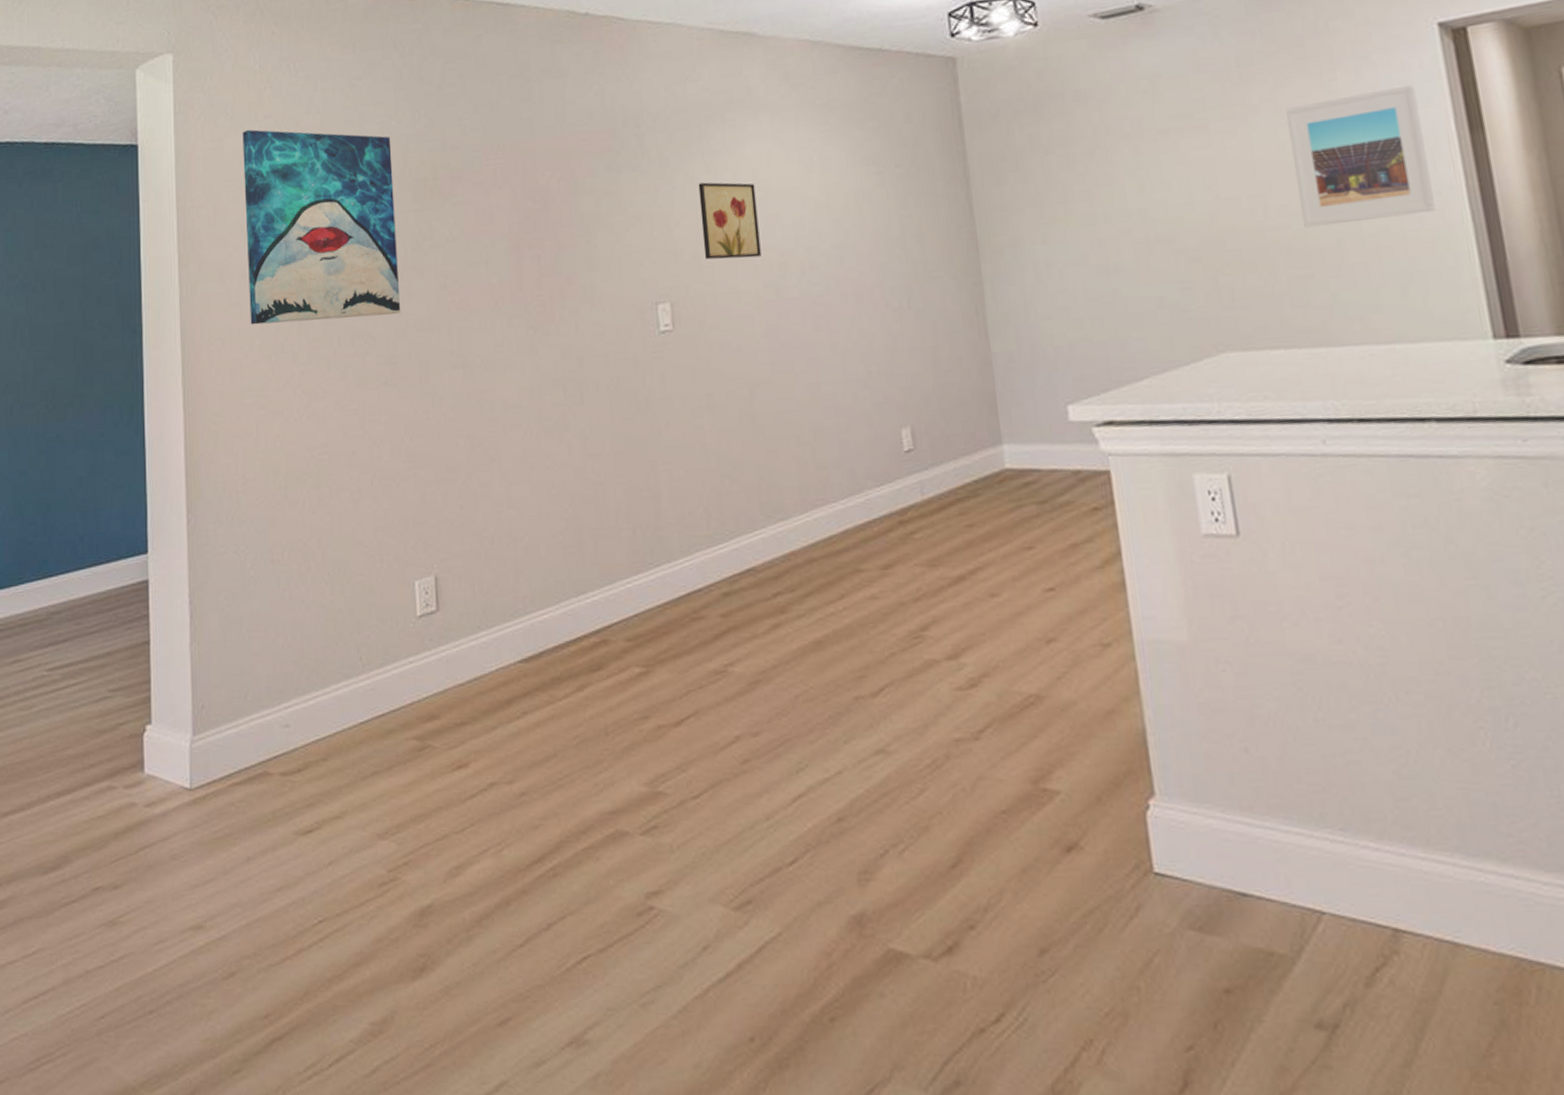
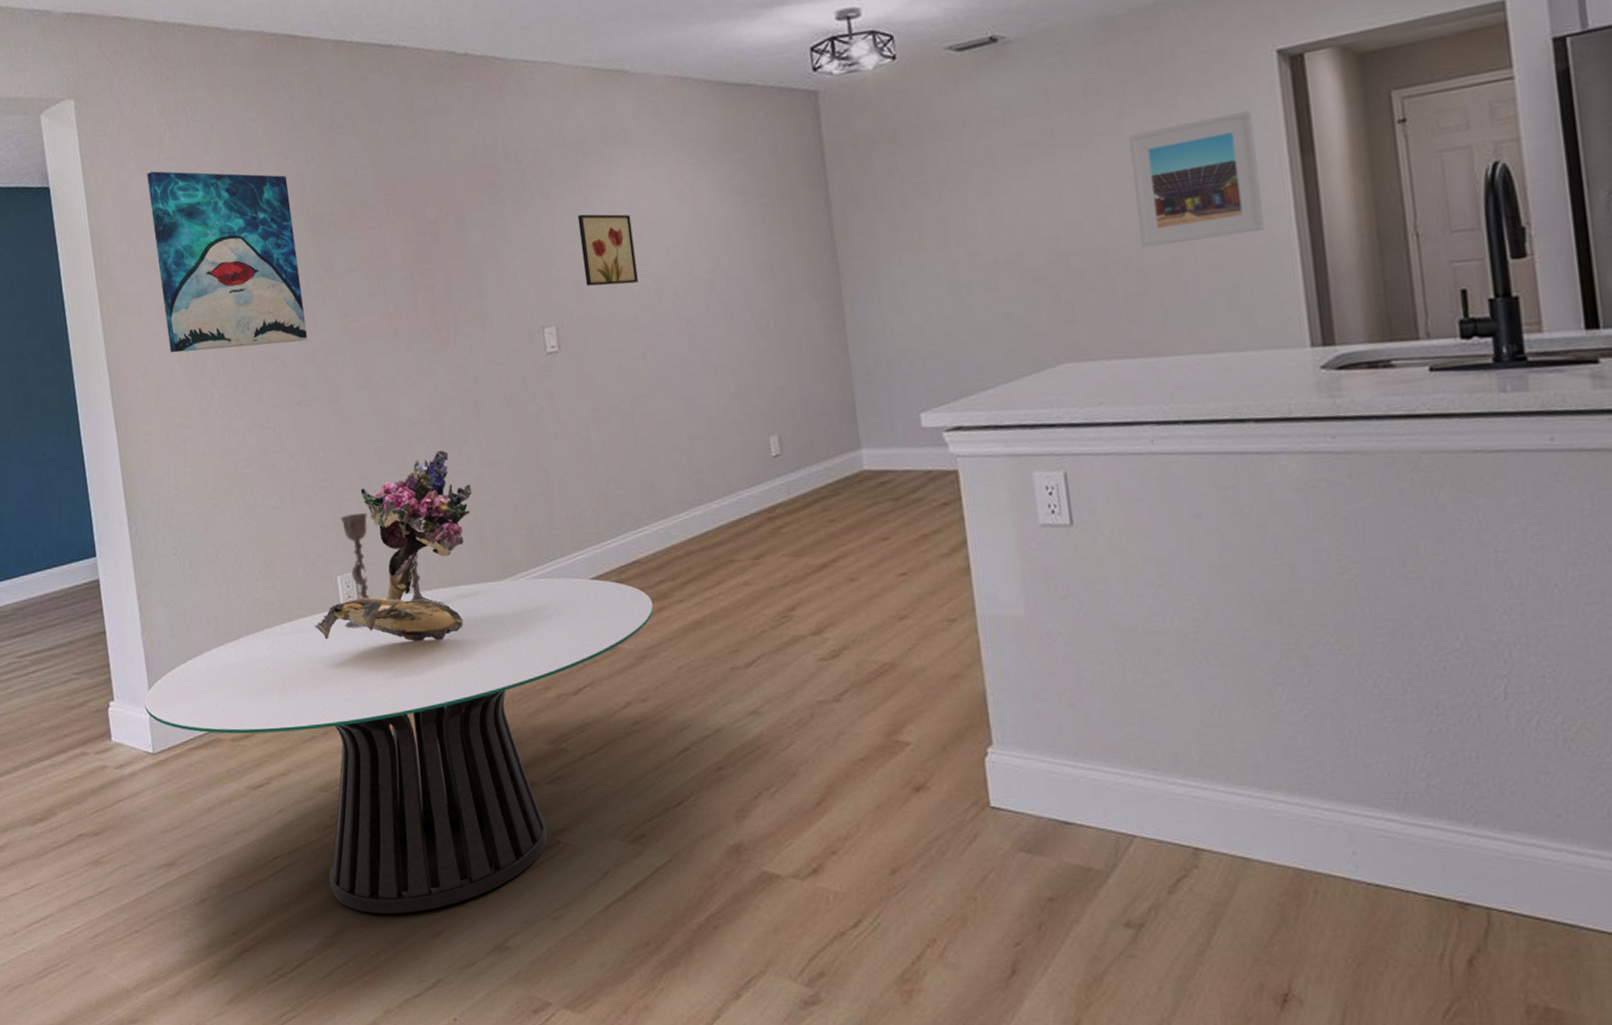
dining table: none [186,586,769,995] -> present [144,577,654,914]
bouquet: none [384,438,571,659] -> present [313,450,473,641]
candlestick: none [420,508,535,643] -> present [340,513,446,629]

